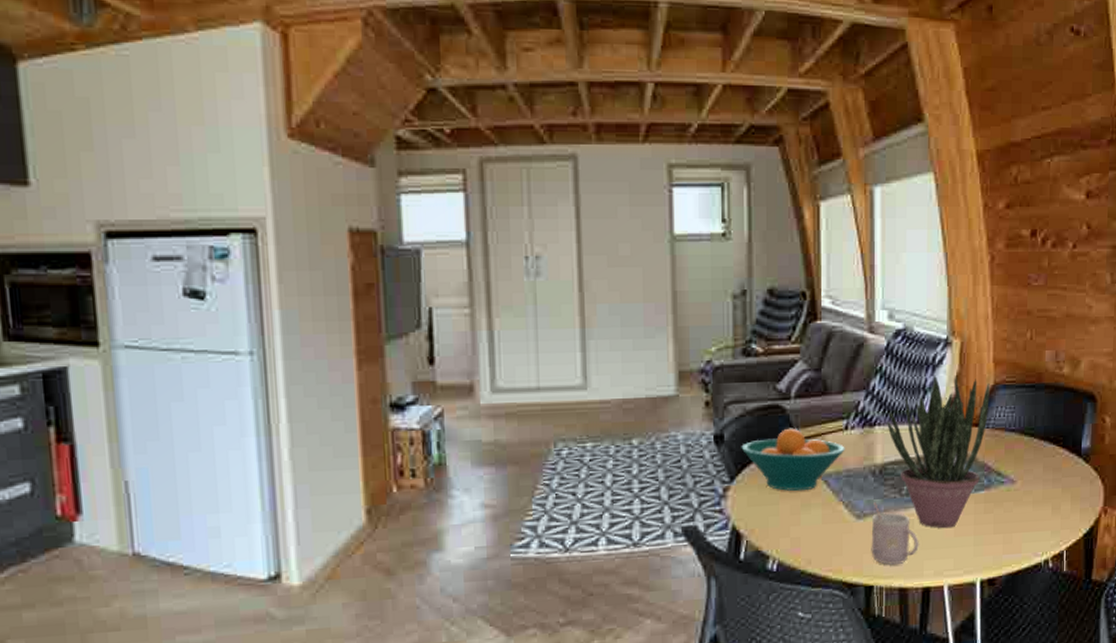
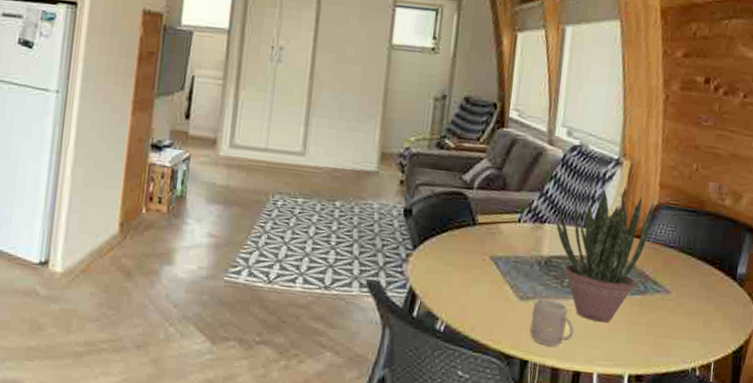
fruit bowl: present [741,428,845,491] -> none [425,213,516,269]

